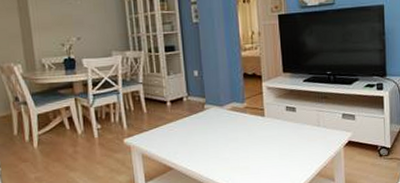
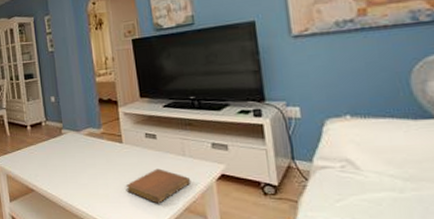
notebook: none [266,139,324,172] -> present [126,168,191,204]

